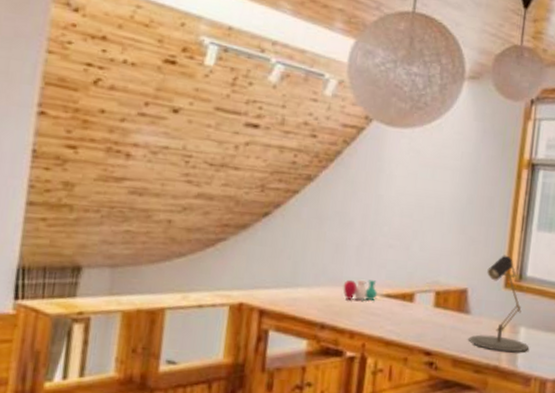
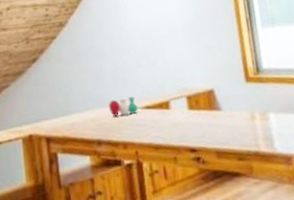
desk lamp: present [468,255,530,353] -> none [225,54,283,138]

